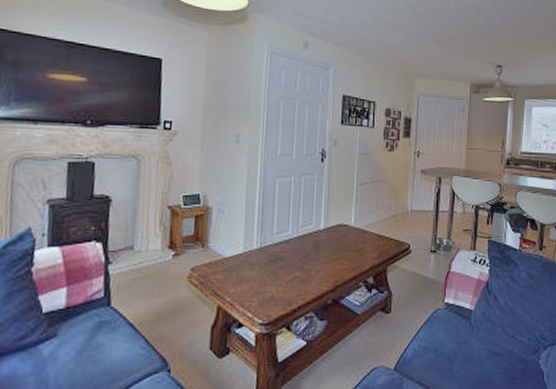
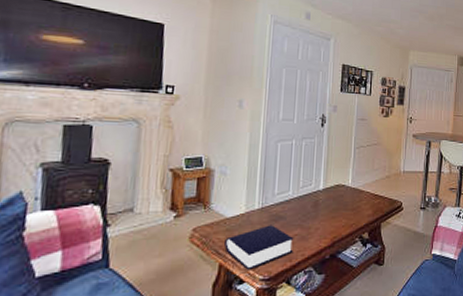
book: none [223,266,294,314] -> present [224,225,294,271]

